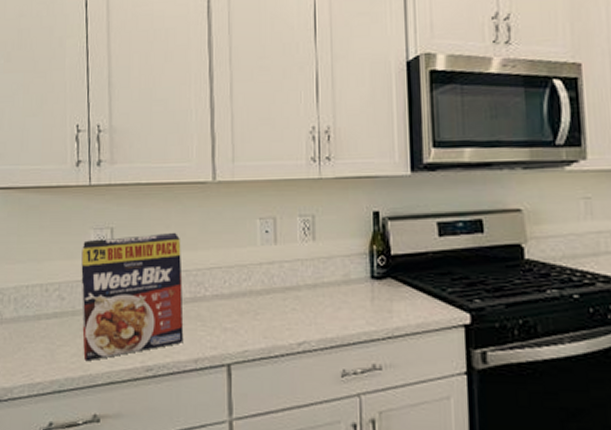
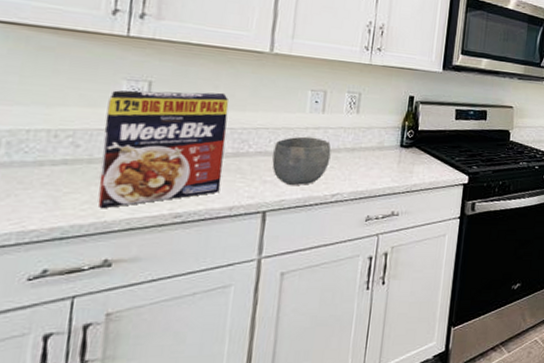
bowl: none [230,274,290,332] -> present [272,136,331,185]

